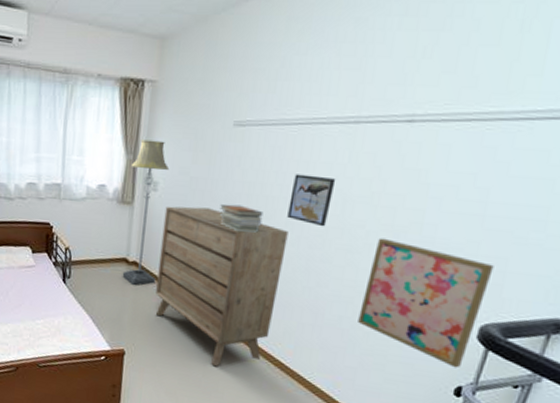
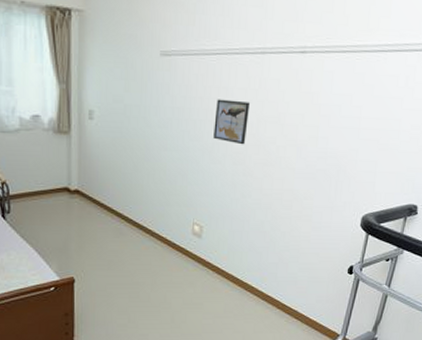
floor lamp: present [122,139,170,285] -> none [64,68,104,213]
dresser: present [155,206,289,367] -> none [100,133,215,280]
book stack: present [220,204,264,233] -> none [154,129,193,155]
wall art: present [358,238,494,368] -> none [276,151,368,252]

